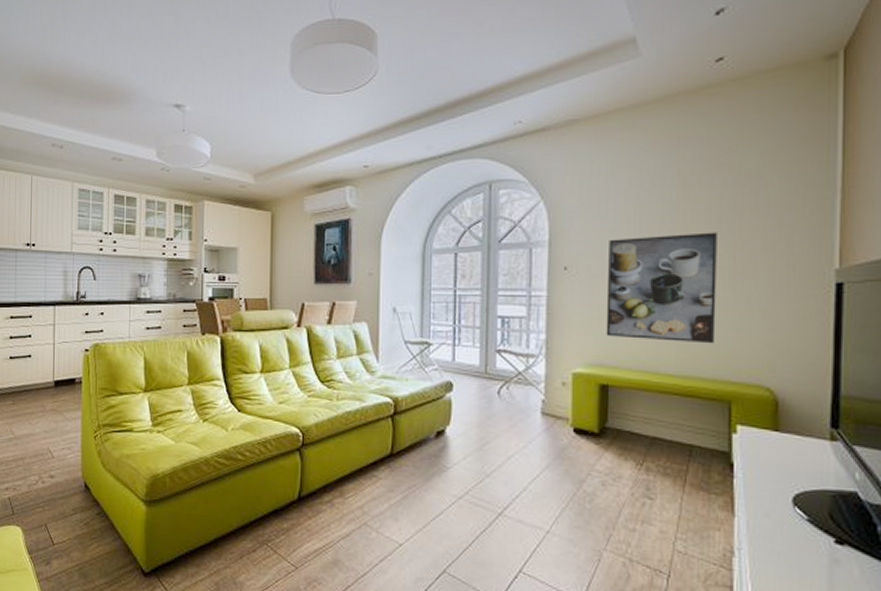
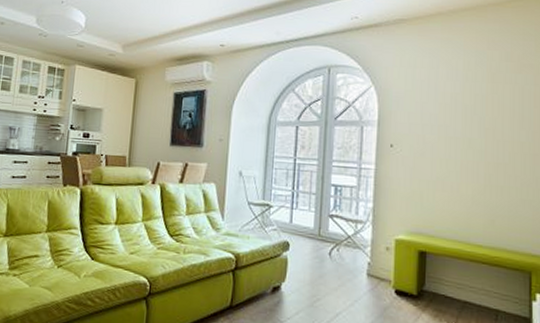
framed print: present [606,232,717,344] -> none [425,122,520,220]

